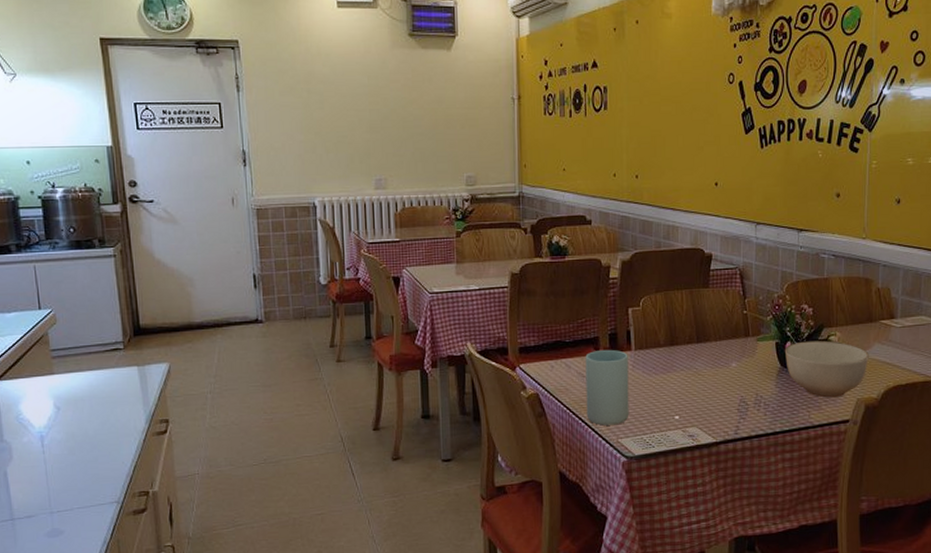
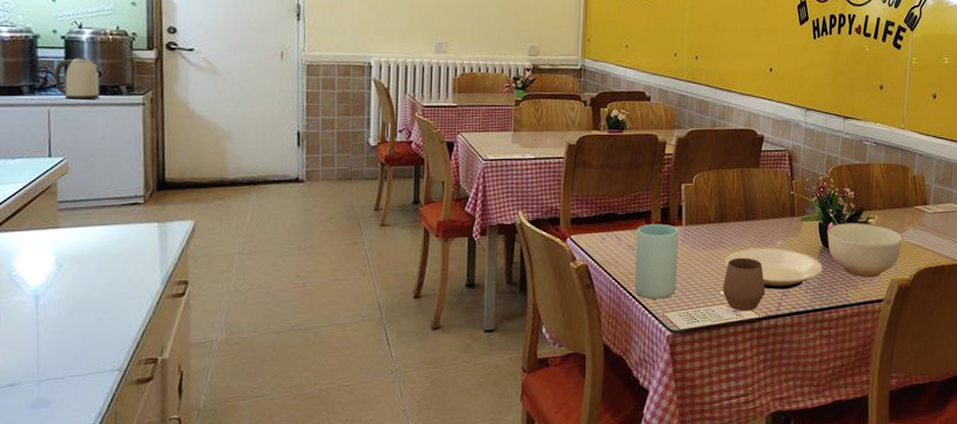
kettle: none [36,216,76,255] -> present [54,58,100,100]
plate: none [677,370,782,413] -> present [724,247,823,290]
cup: none [677,381,722,436] -> present [723,257,766,311]

